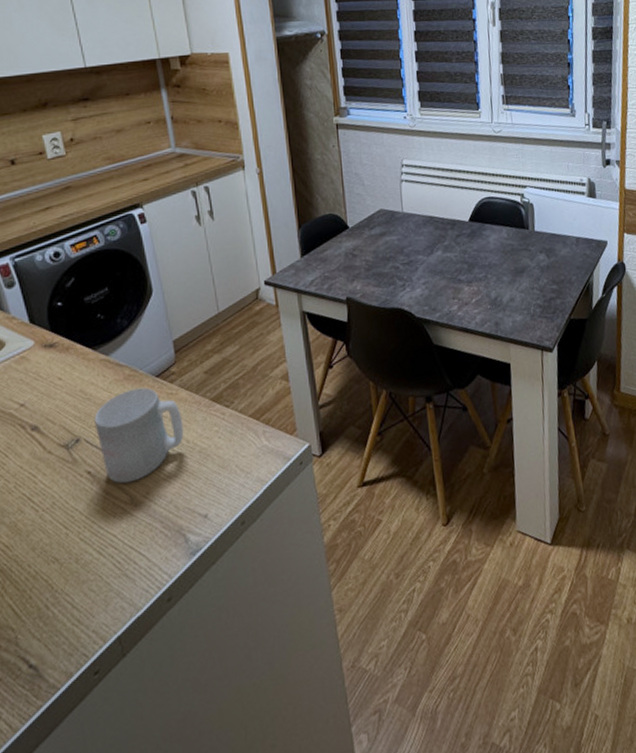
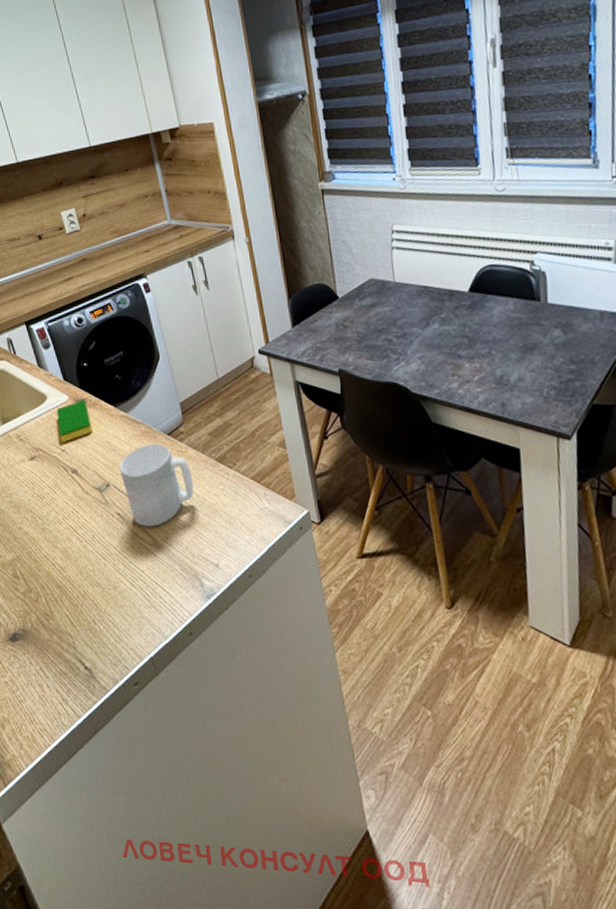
dish sponge: none [17,344,62,395] -> present [56,400,92,442]

